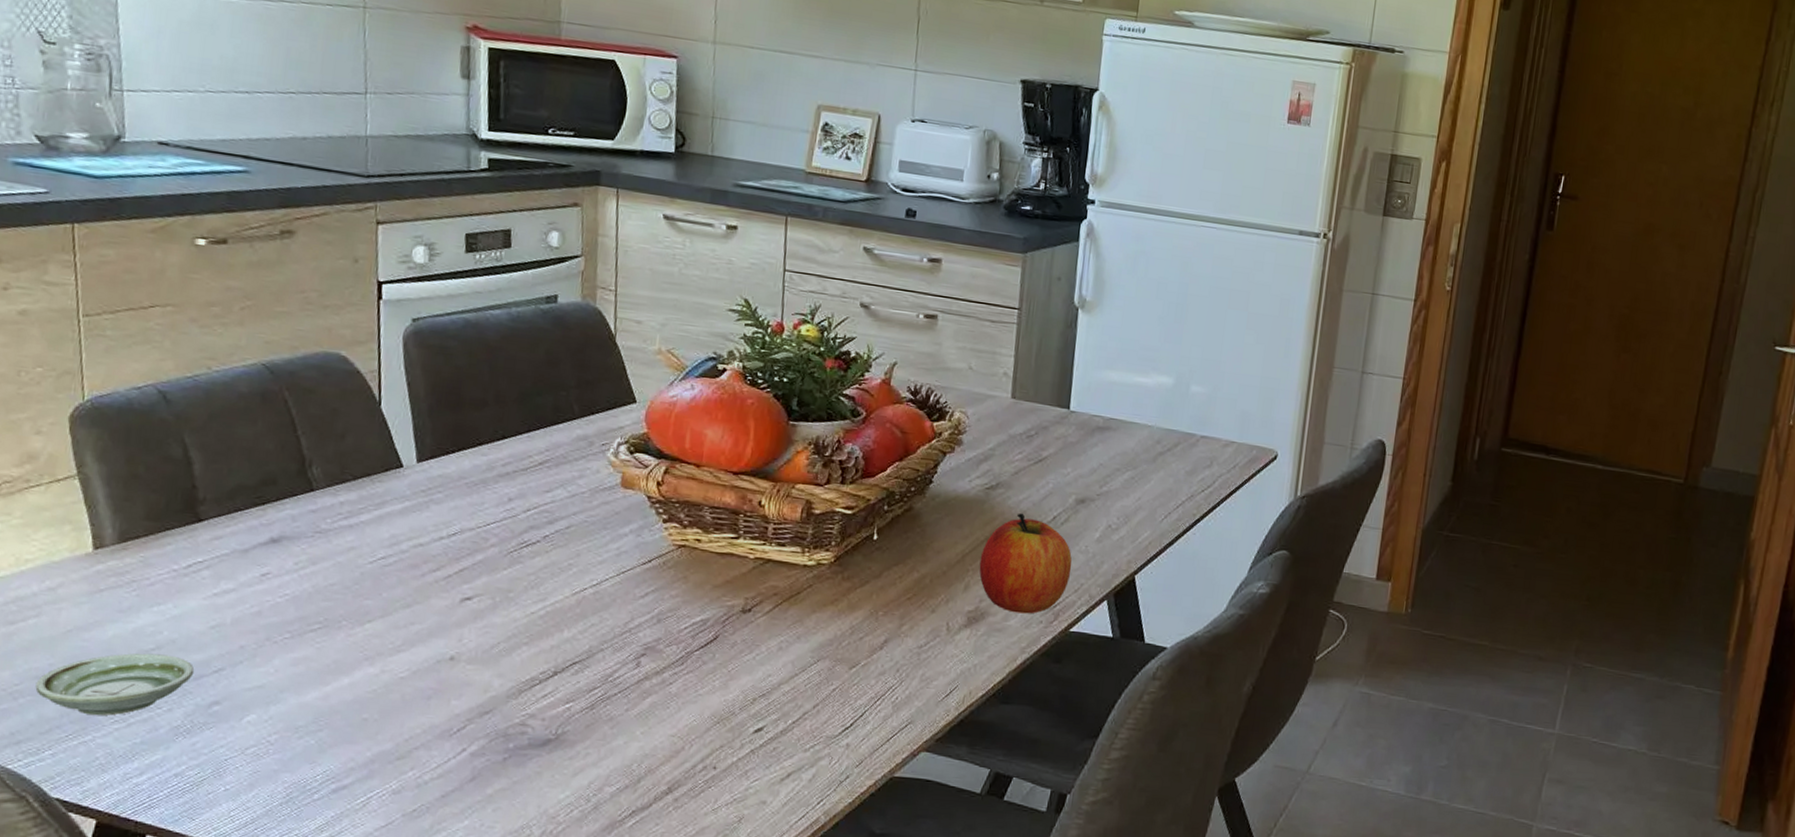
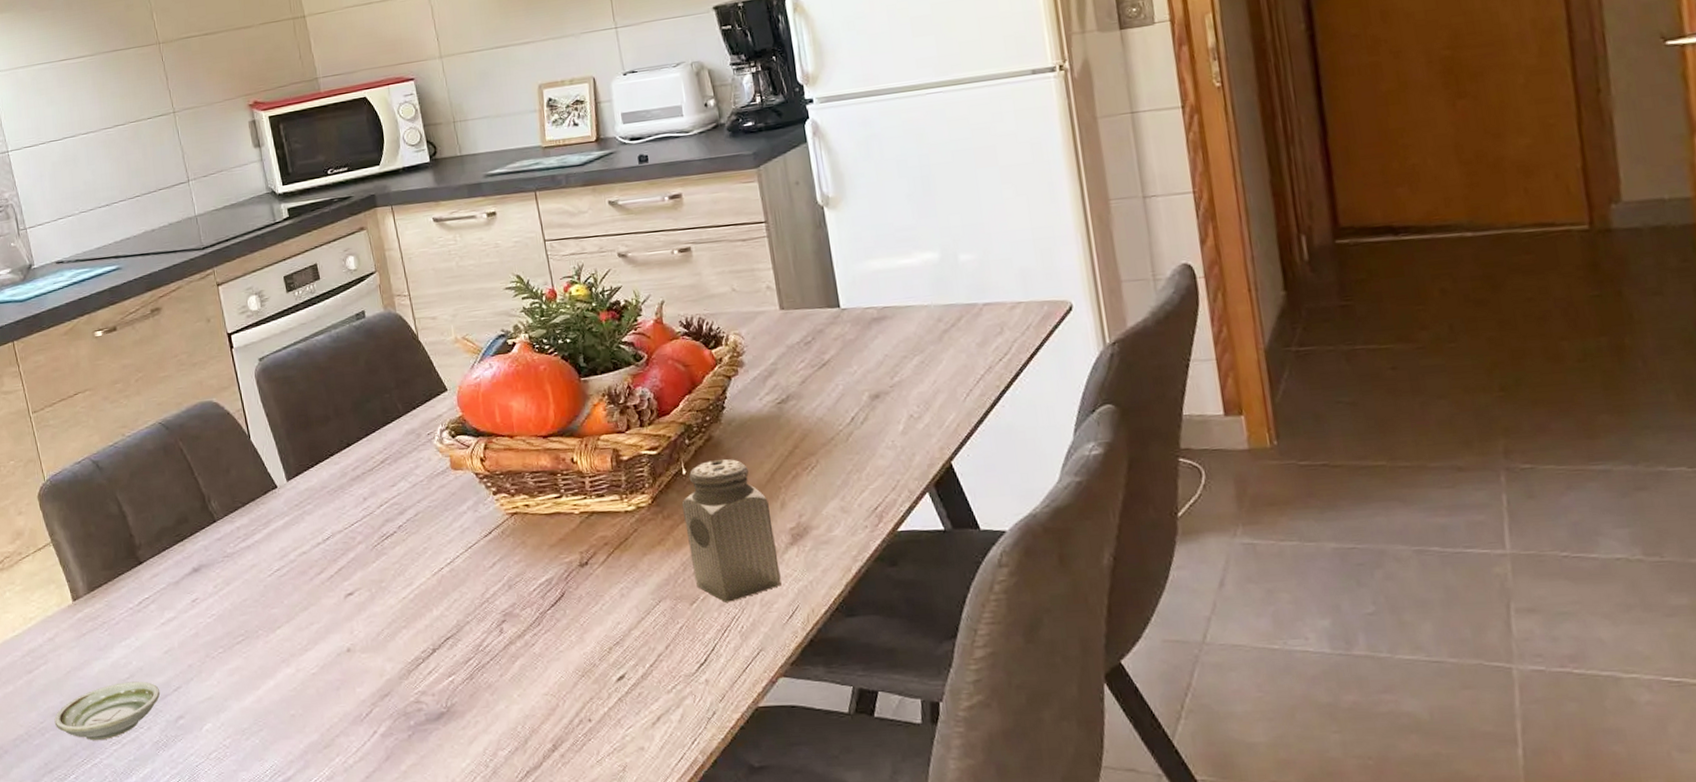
salt shaker: none [860,531,953,672] -> present [681,458,781,602]
apple: present [979,513,1072,614] -> none [788,420,884,522]

